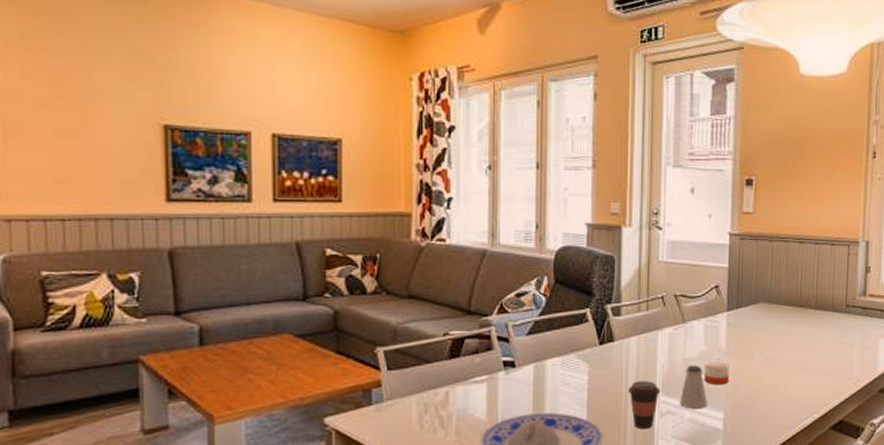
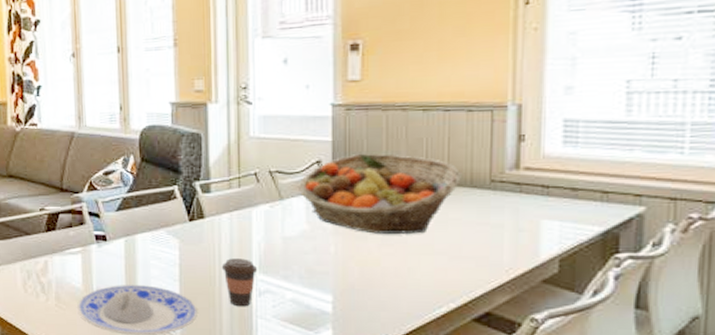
saltshaker: present [679,365,707,409] -> none [280,244,312,289]
fruit basket: none [698,279,826,354] -> present [297,153,461,234]
candle: present [704,360,729,385] -> none [307,239,337,266]

